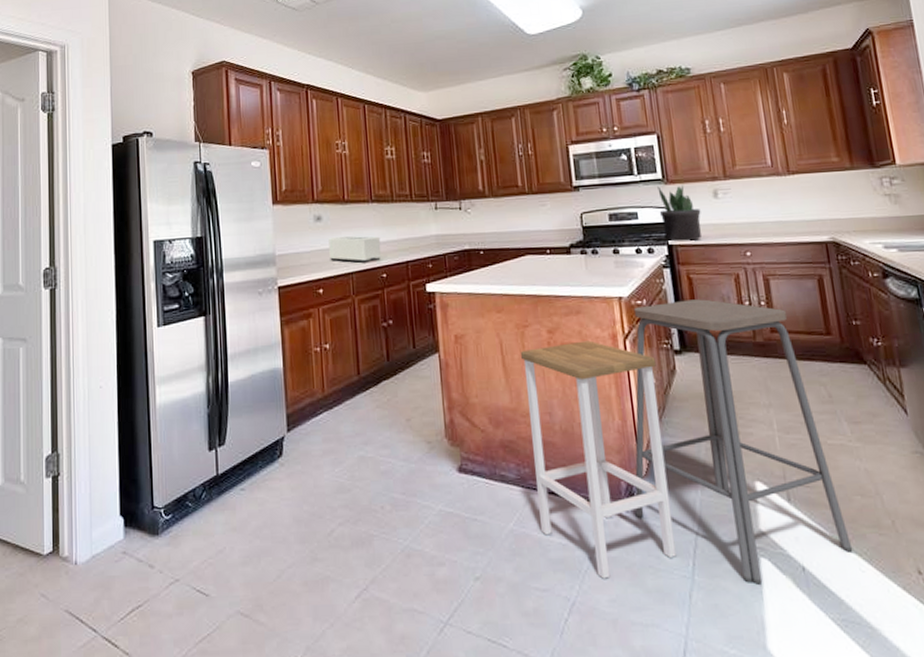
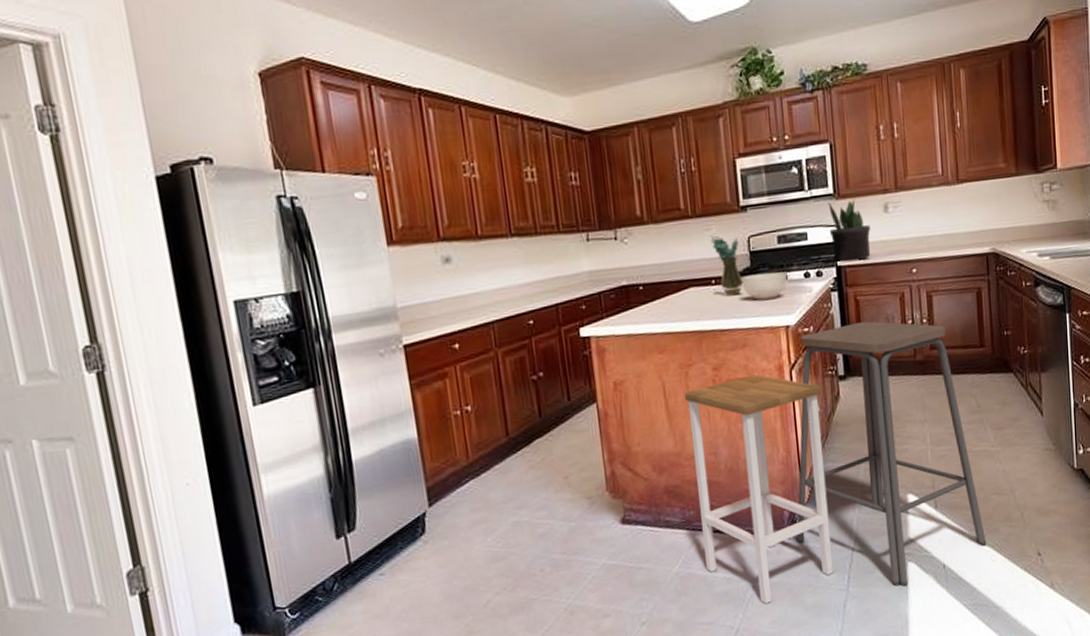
toaster: present [328,235,382,263] -> none [461,277,527,310]
vase: none [545,210,577,266] -> present [710,235,744,297]
bowl: none [575,246,620,272] -> present [741,271,788,301]

